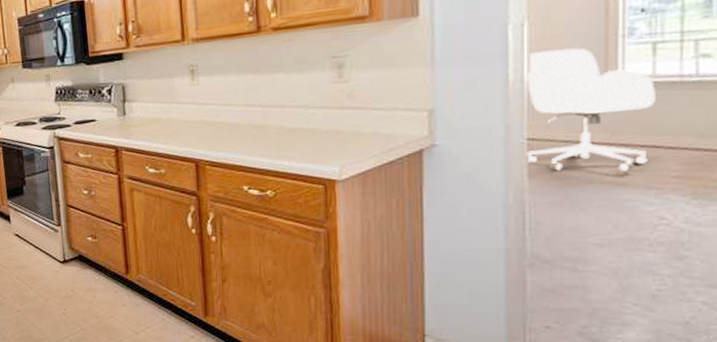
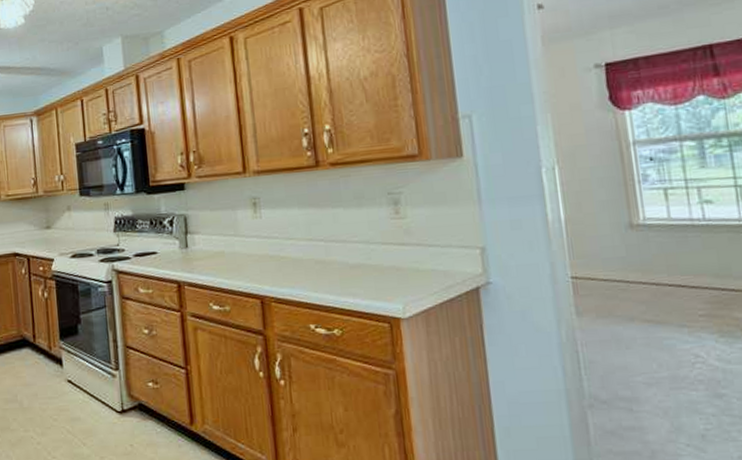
chair: present [525,48,656,171] -> none [561,191,677,310]

